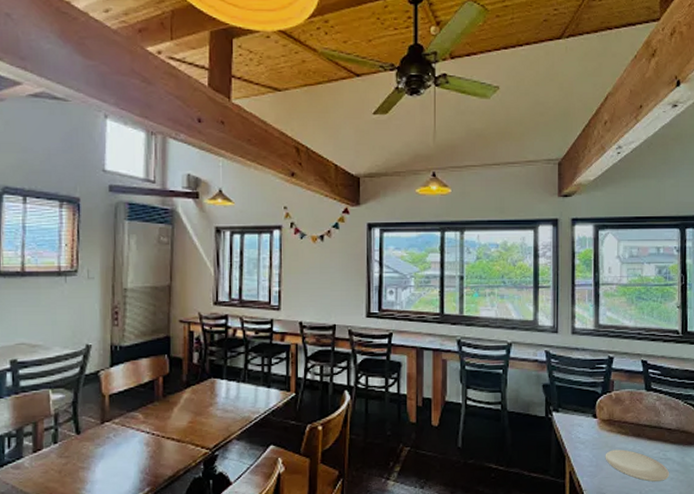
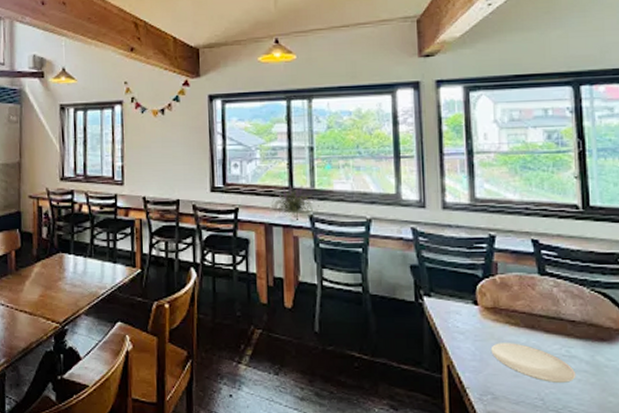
plant: none [422,311,463,344] -> present [271,185,315,220]

